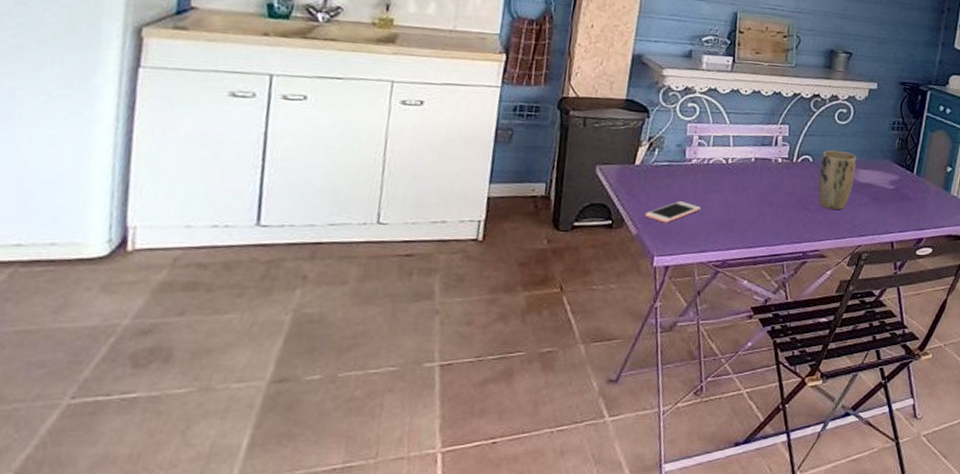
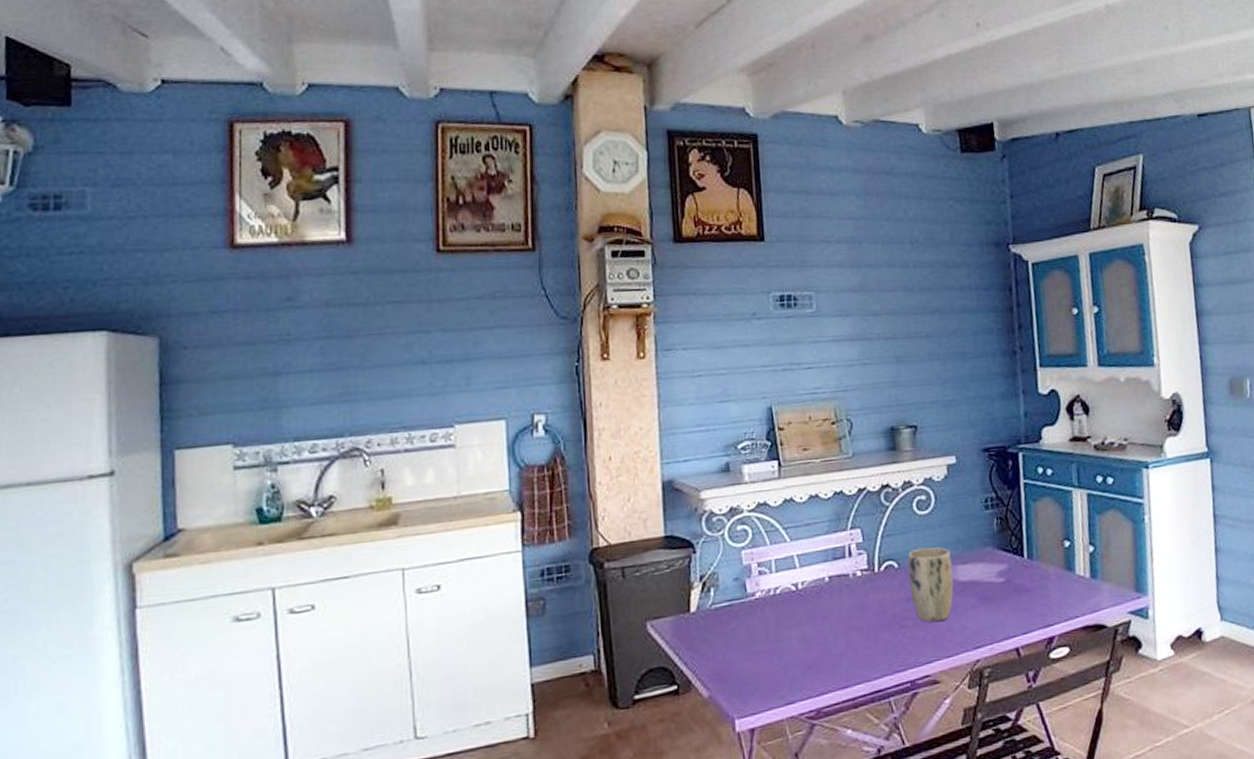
cell phone: present [645,201,701,223] -> none [714,646,777,677]

